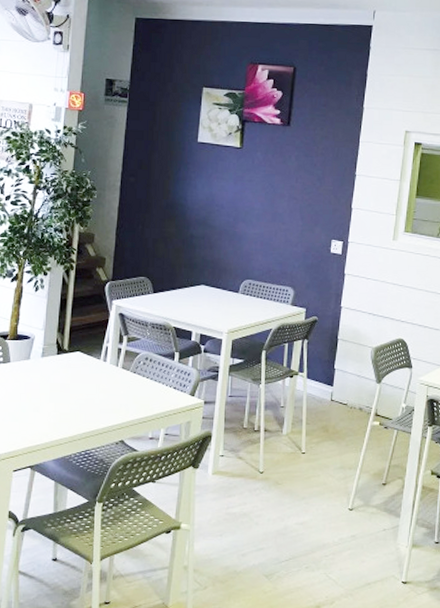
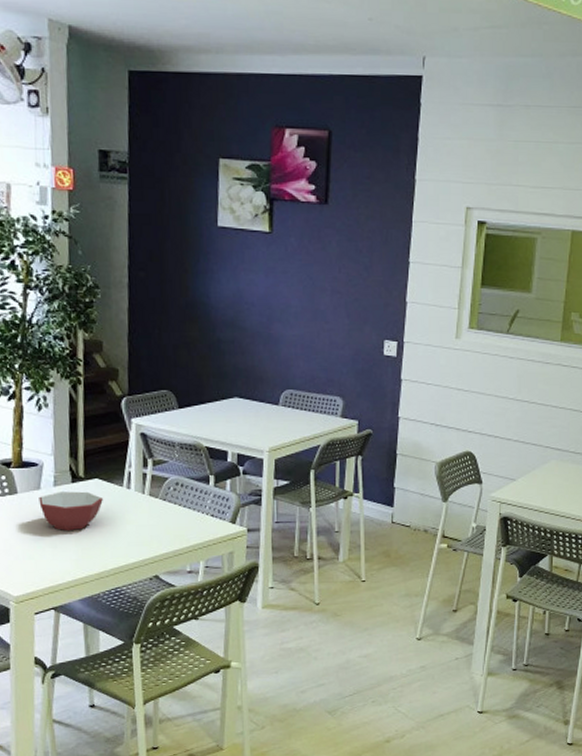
bowl: none [27,362,82,397] -> present [39,491,103,530]

